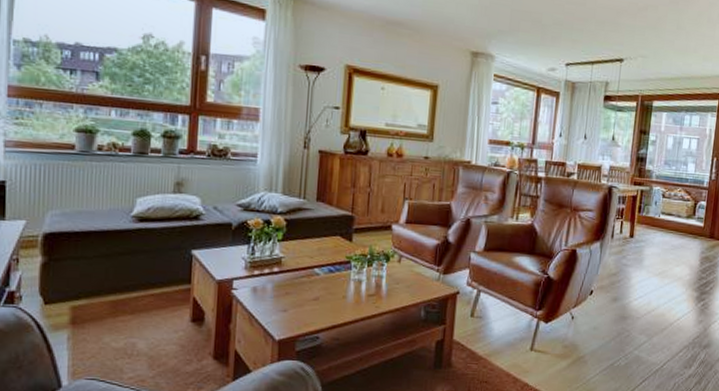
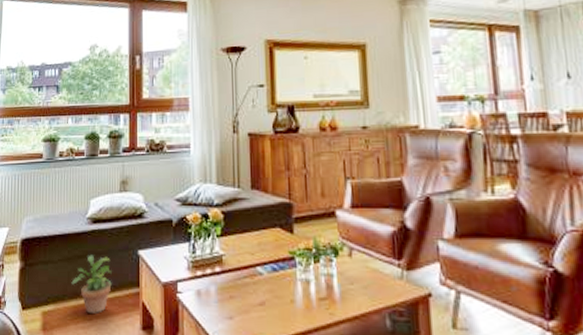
potted plant: none [109,252,160,309] -> present [71,254,112,315]

